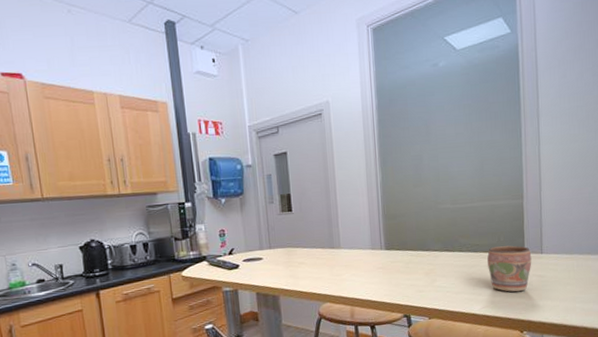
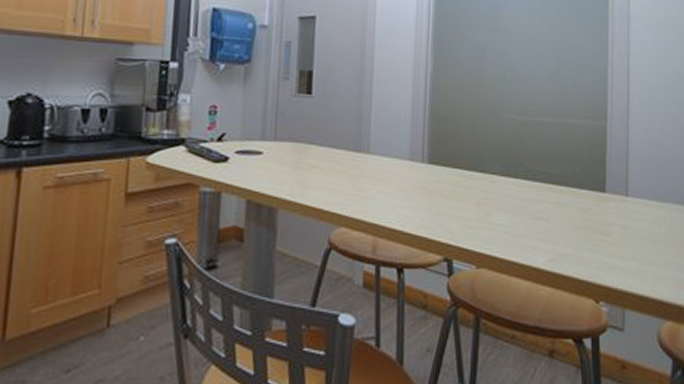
mug: present [487,245,532,292] -> none [558,178,614,245]

